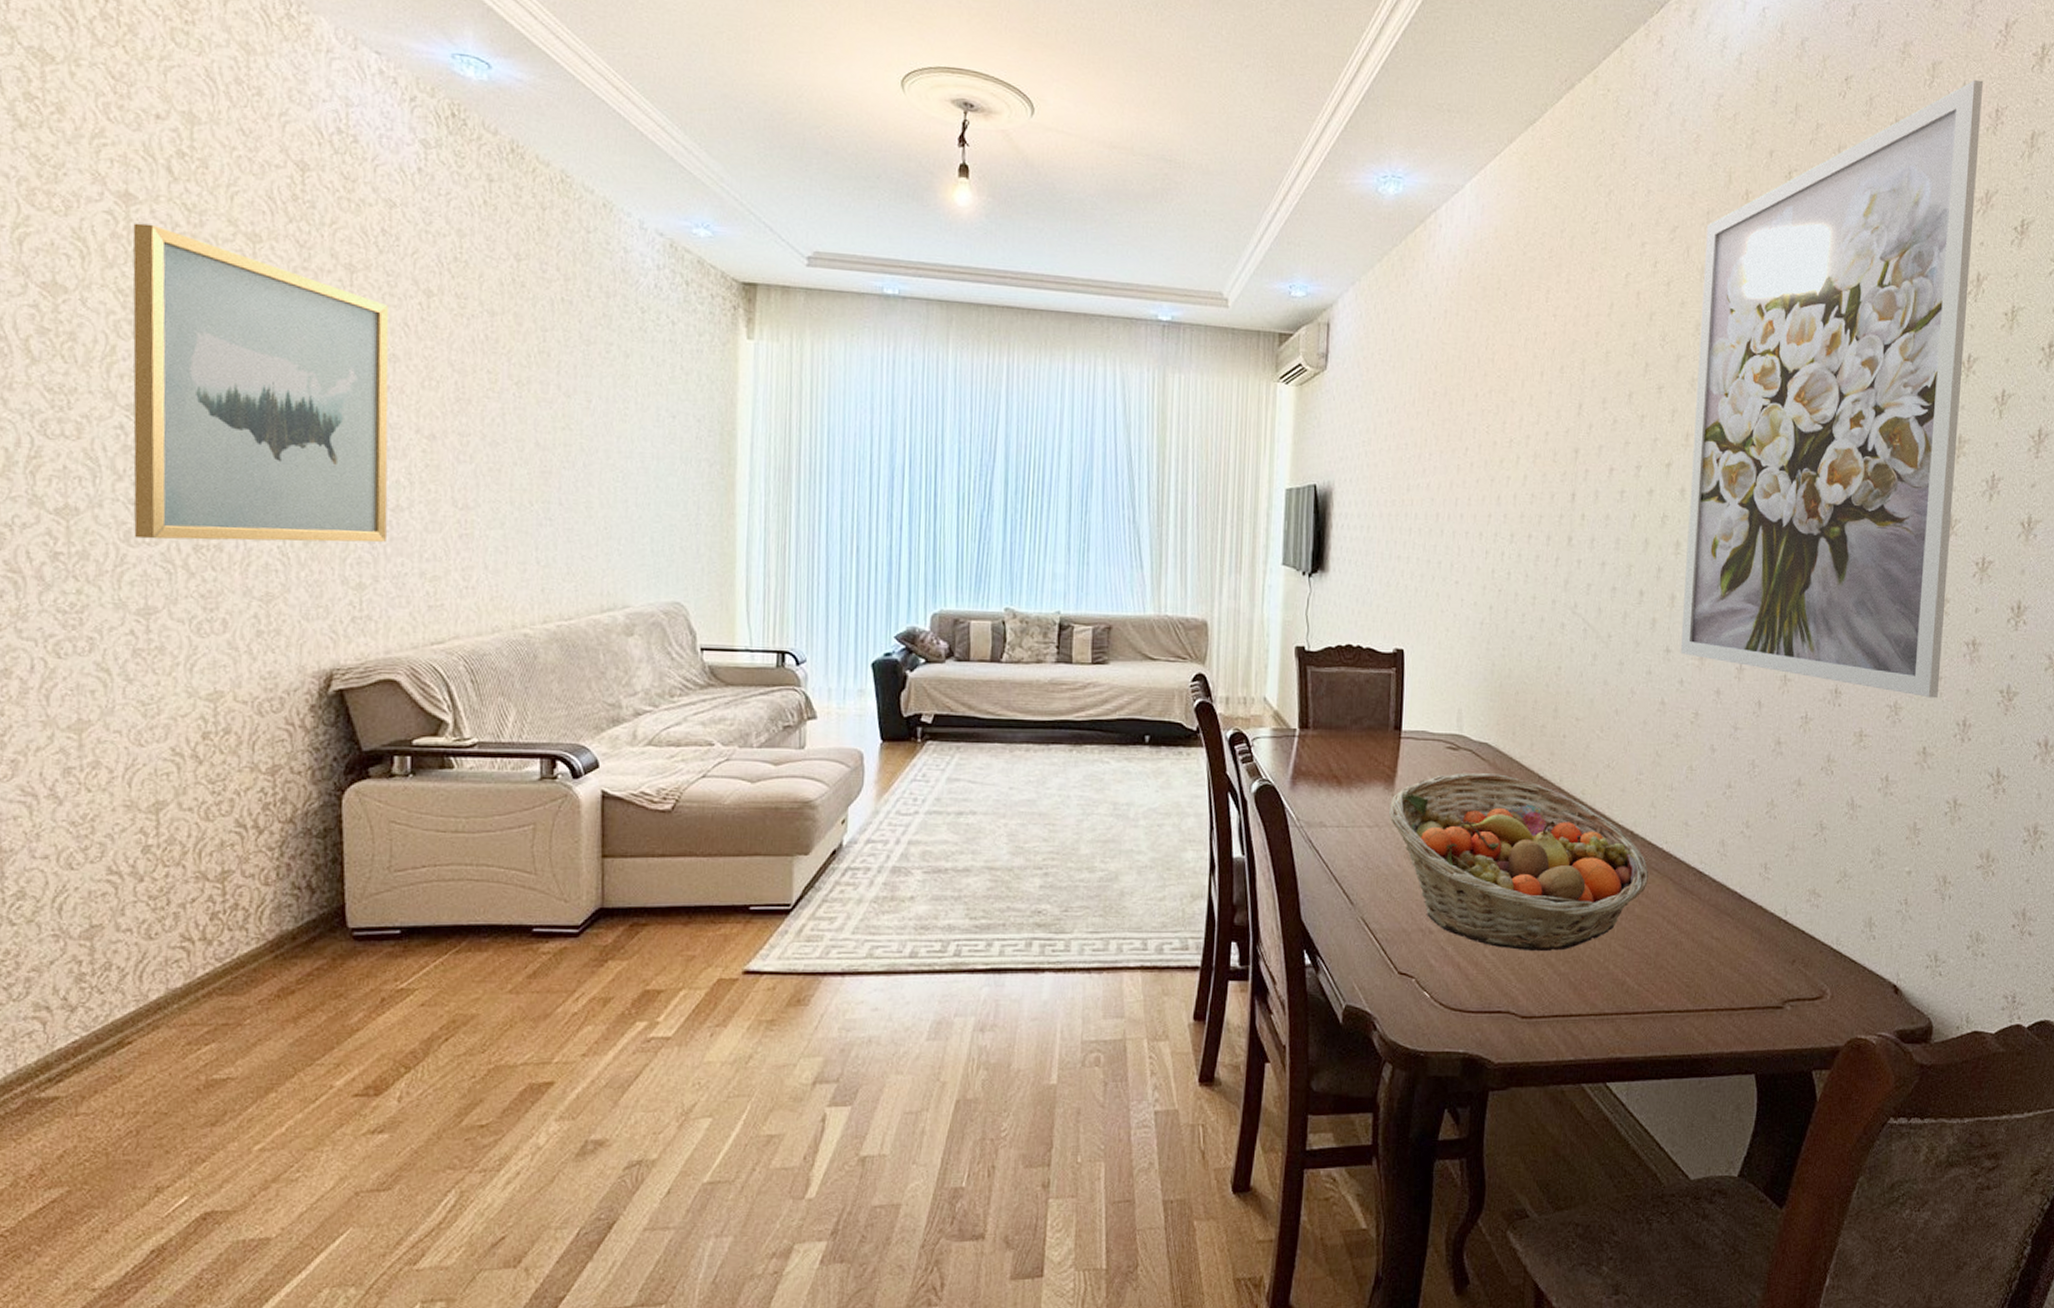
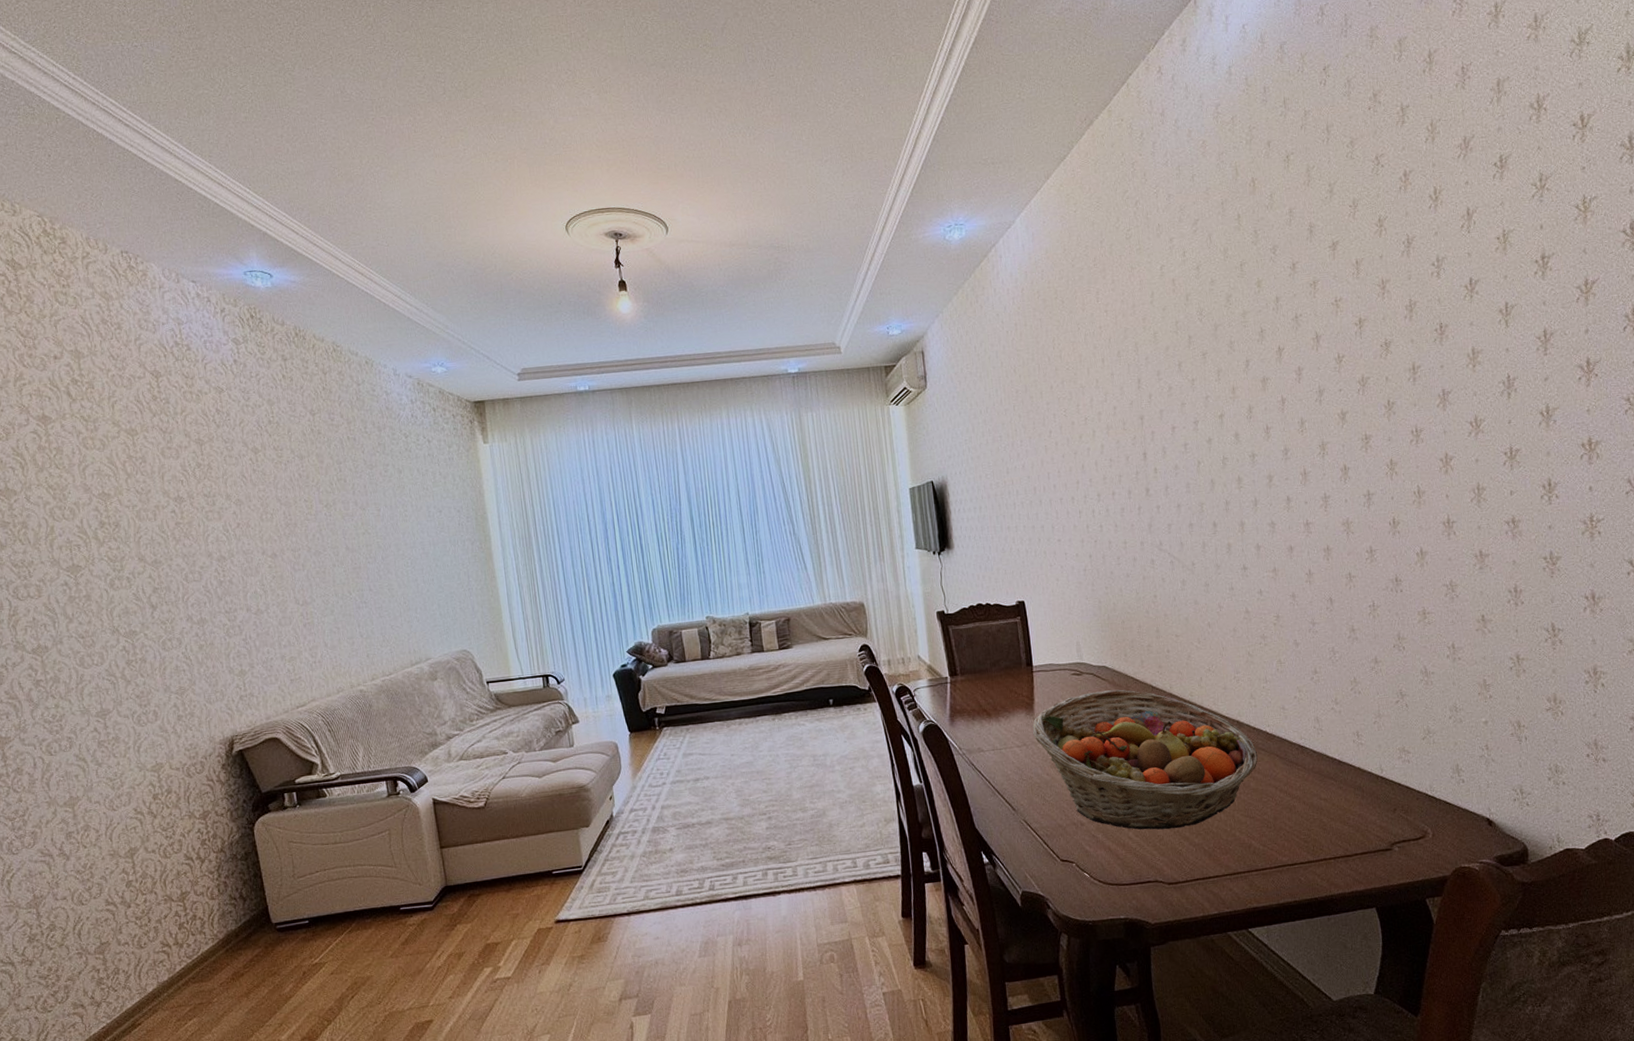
wall art: present [132,223,389,543] -> none [51,435,254,662]
wall art: present [1680,79,1983,699] -> none [1223,45,1488,573]

